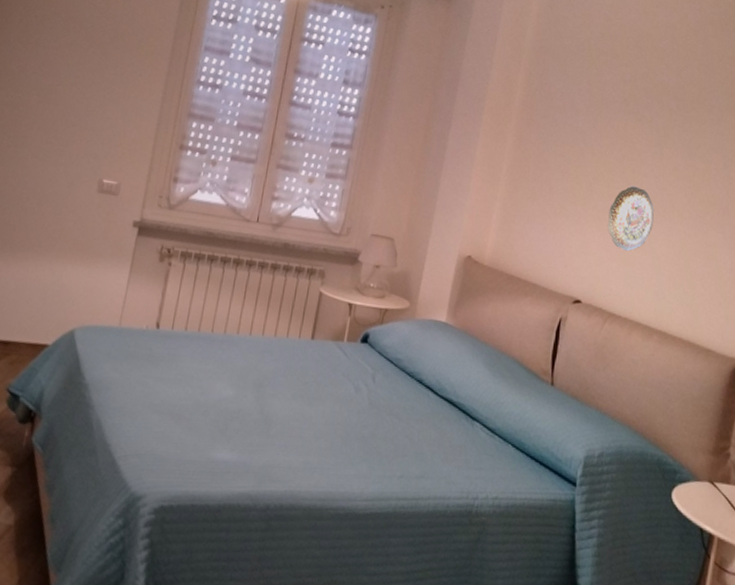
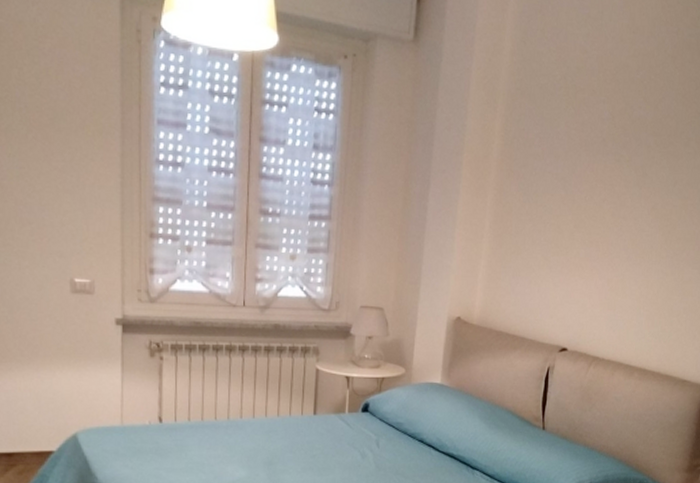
decorative plate: present [608,185,654,252] -> none [590,230,633,296]

